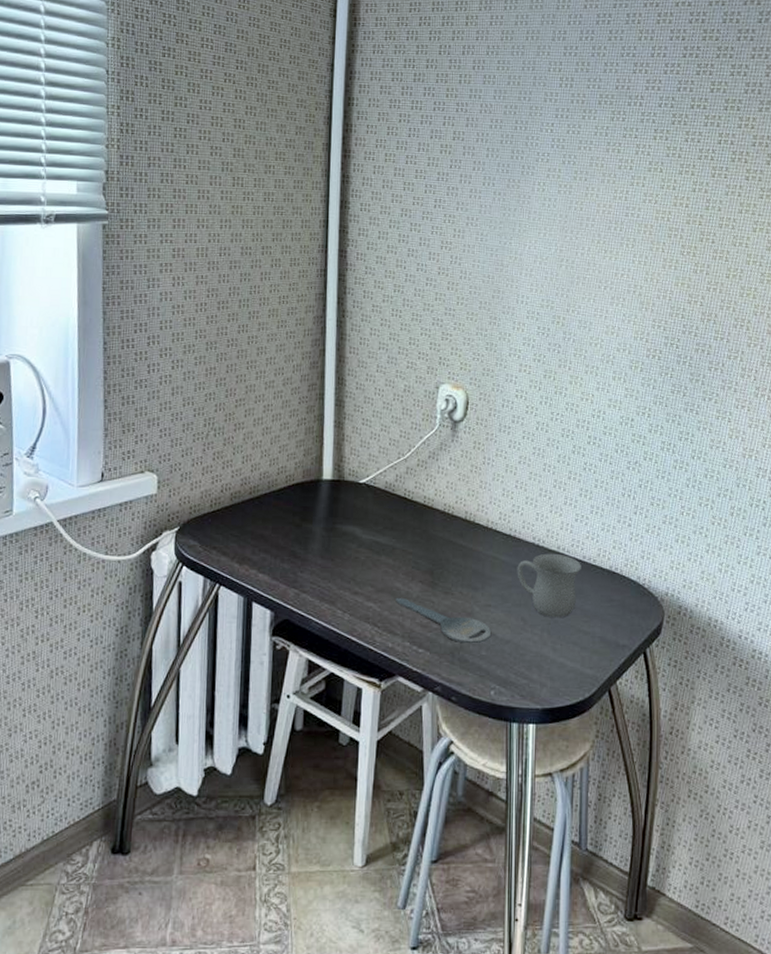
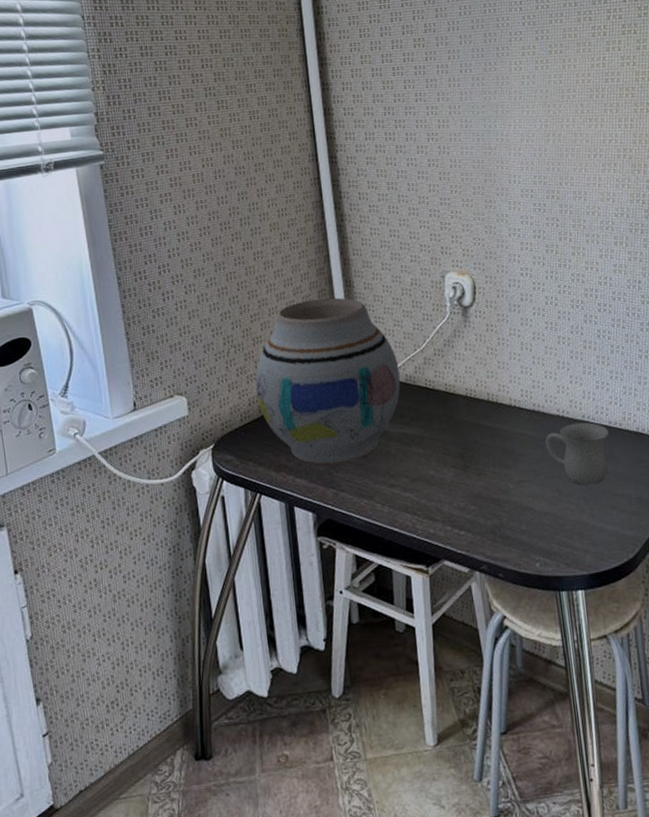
vase: none [230,392,380,564] -> present [255,297,401,465]
key: present [396,597,491,644] -> none [431,484,528,521]

